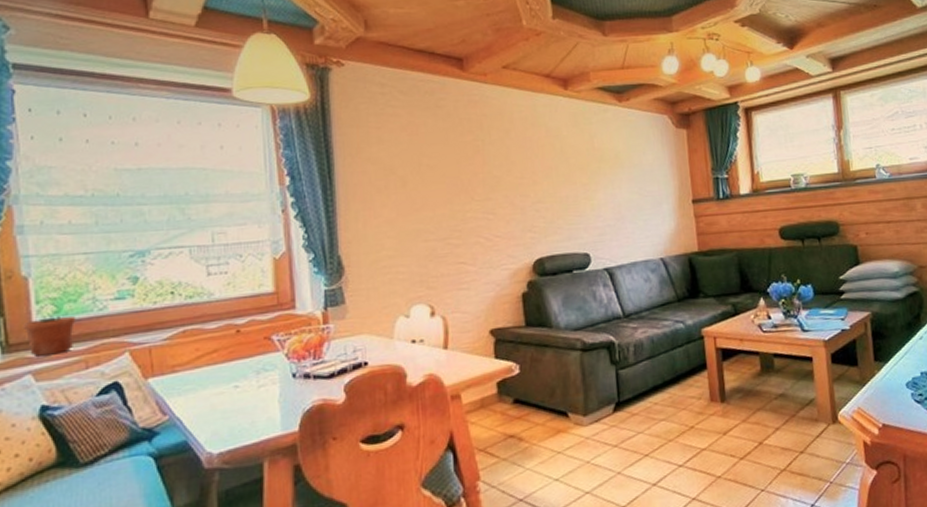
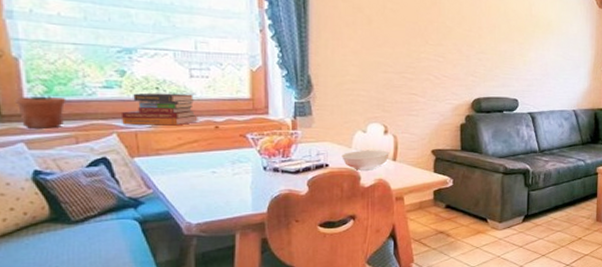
books: none [133,295,218,340] -> present [120,92,198,126]
bowl: none [382,336,439,366] -> present [342,150,390,170]

